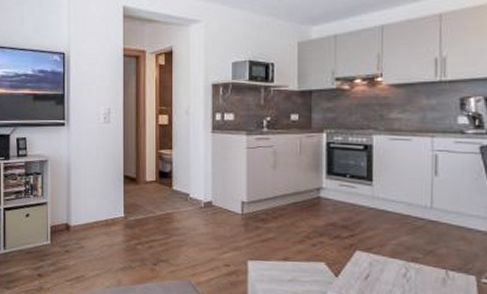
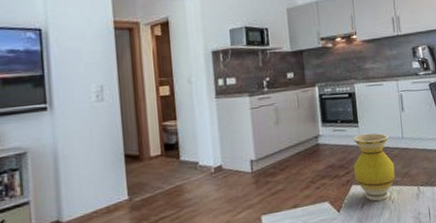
vase: none [361,194,416,276] -> present [352,133,396,202]

